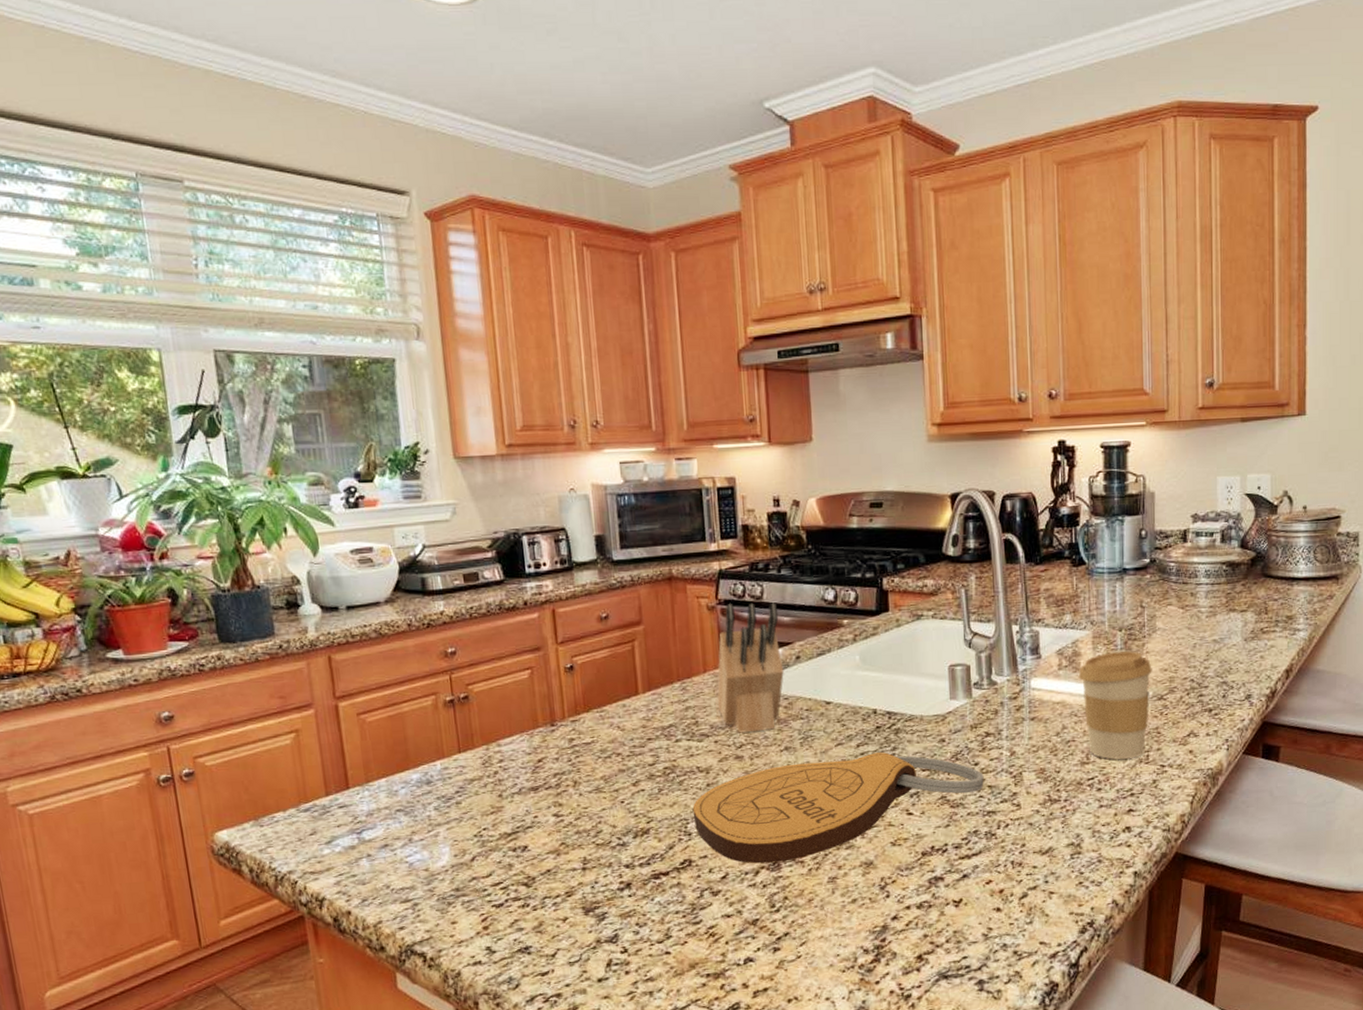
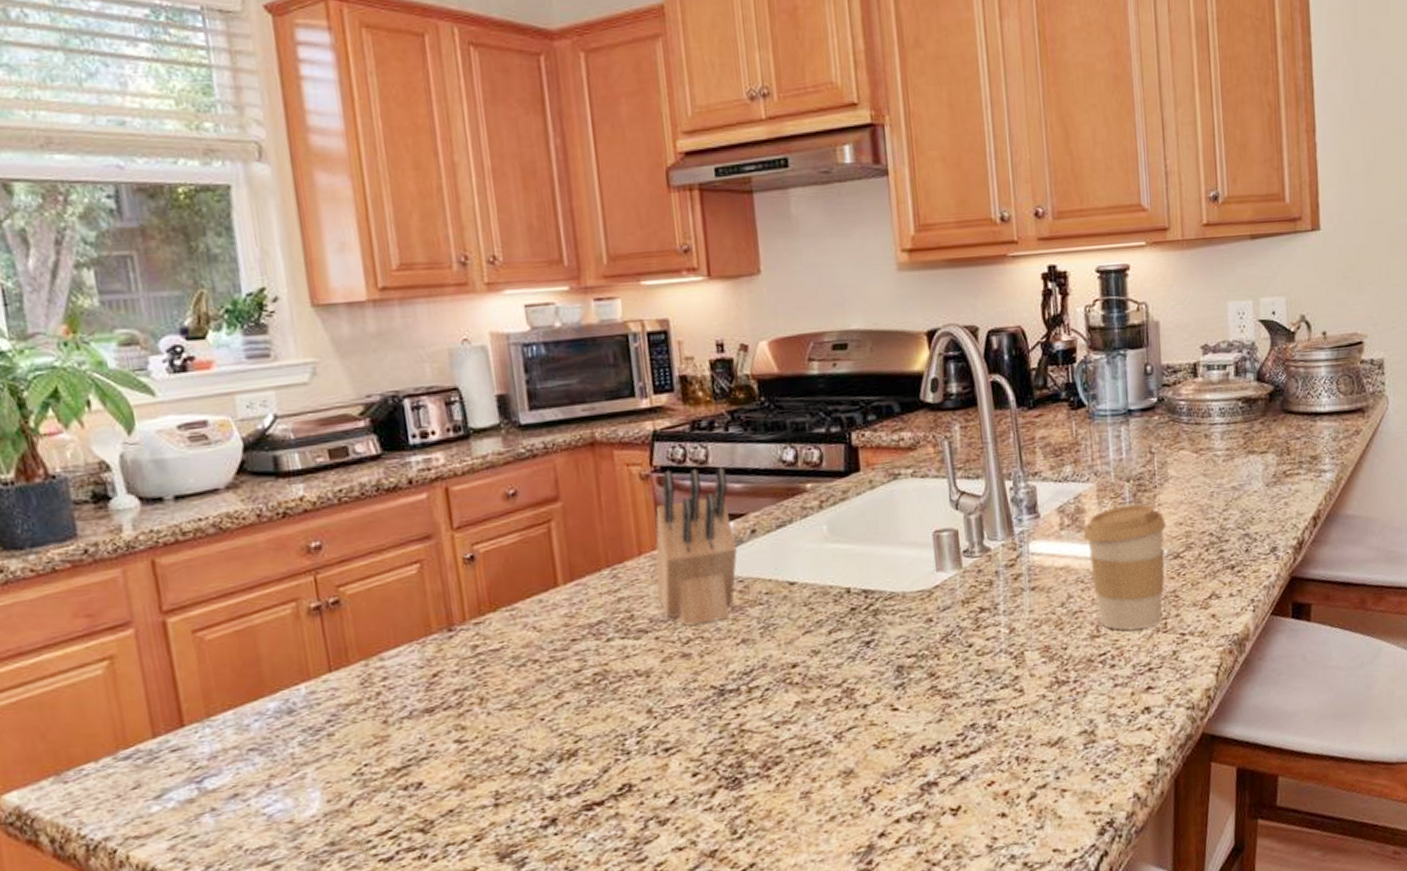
cutting board: present [692,752,984,864] -> none [630,638,980,783]

